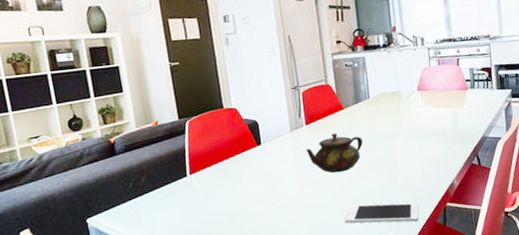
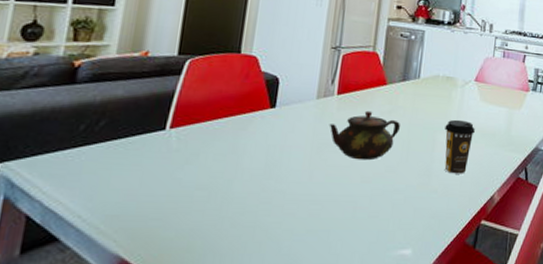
cell phone: present [344,203,419,223] -> none [355,204,448,237]
coffee cup: none [400,125,426,171] -> present [444,119,475,174]

